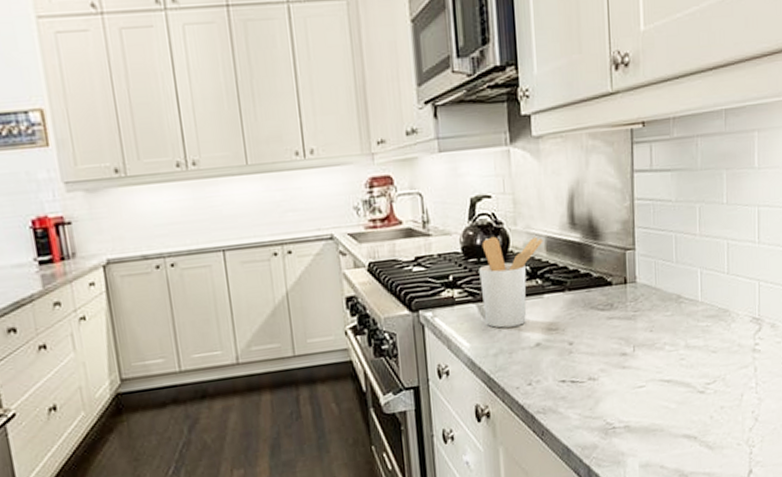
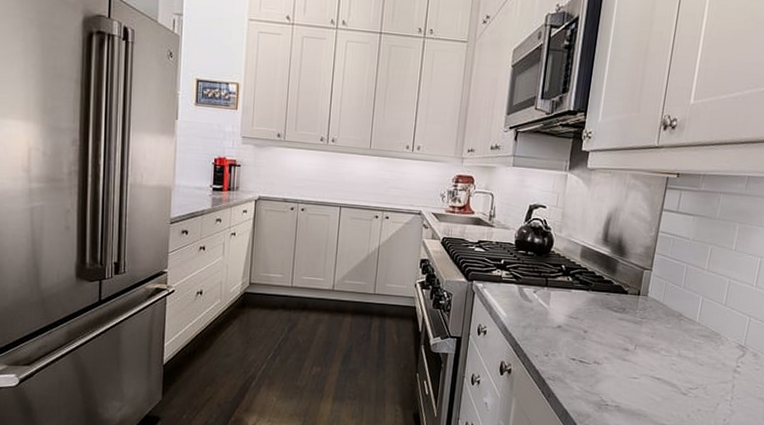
utensil holder: present [479,236,543,328] -> none [522,237,580,309]

